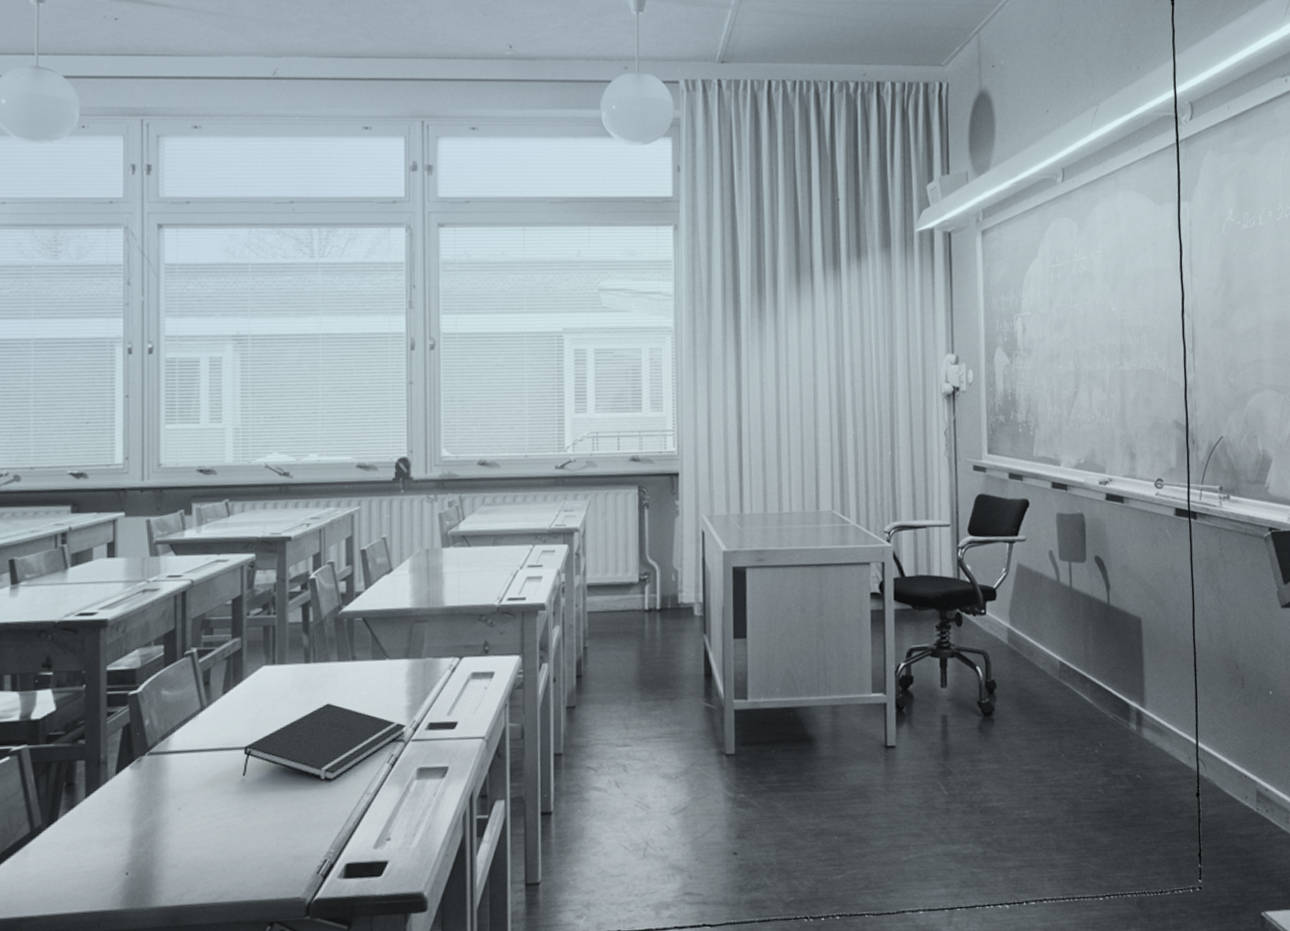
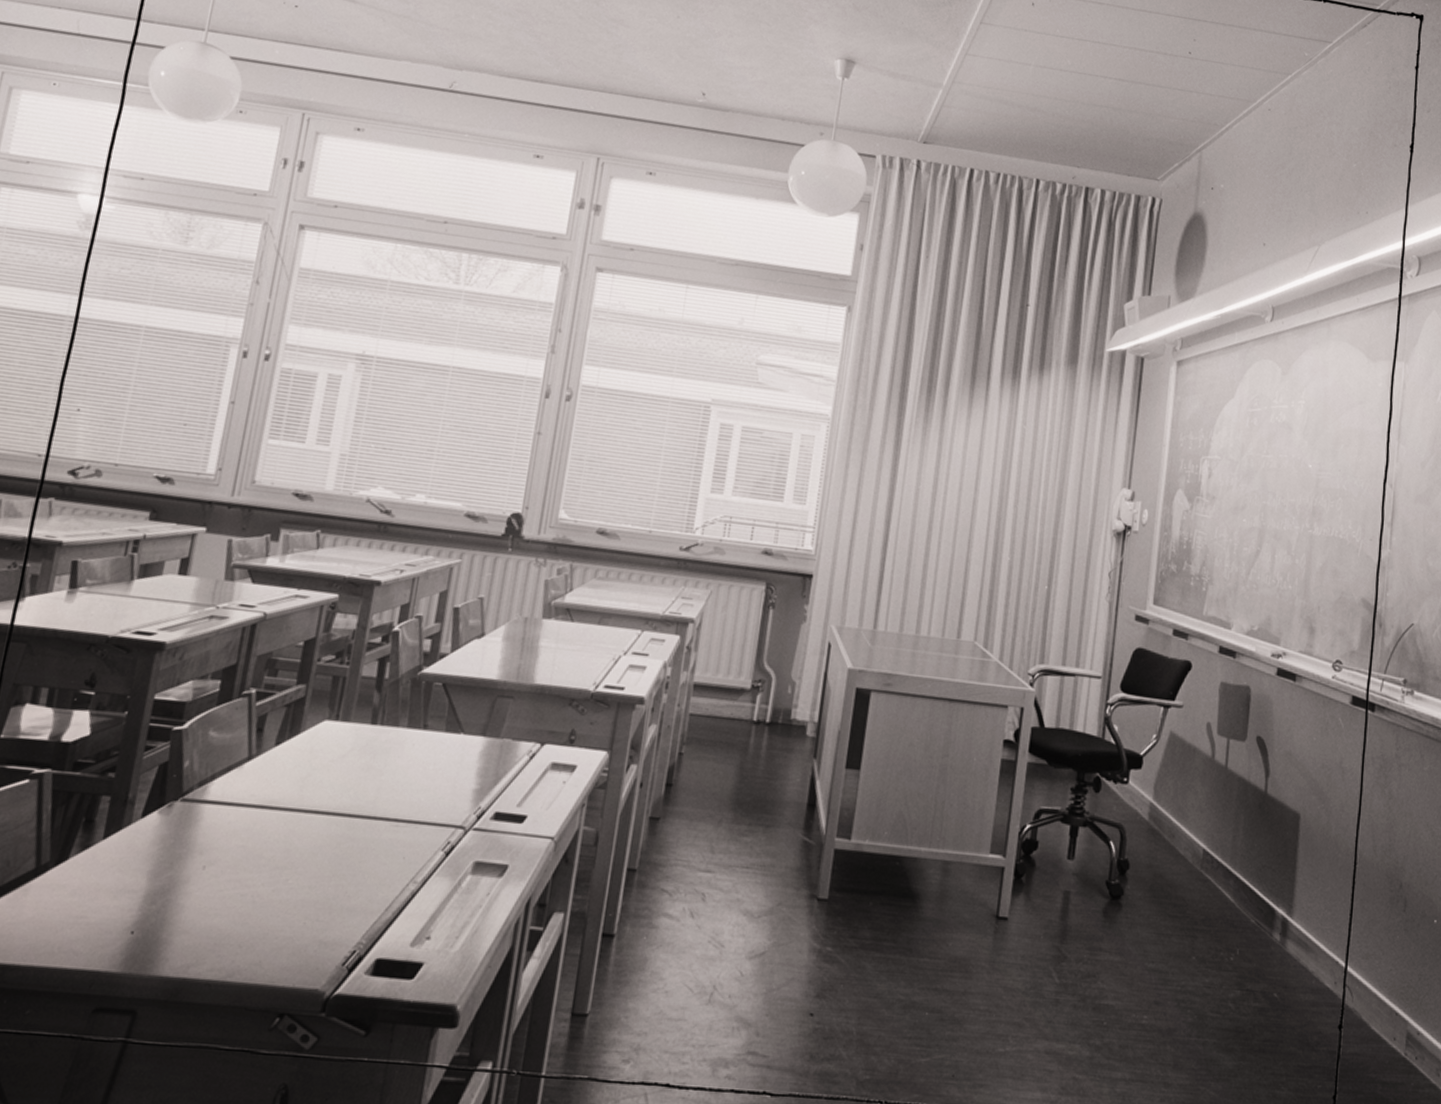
notepad: present [242,703,406,781] -> none [279,772,470,861]

